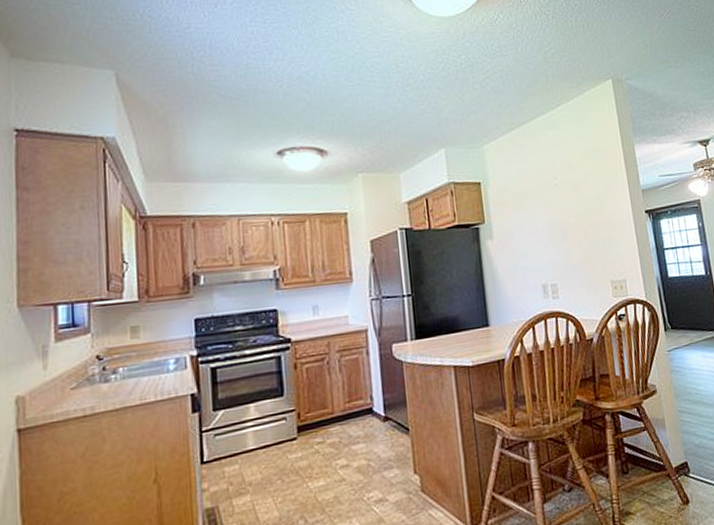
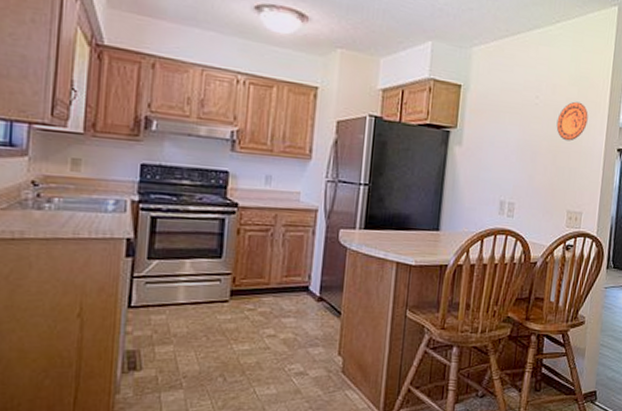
decorative plate: none [579,174,610,214] -> present [556,101,588,141]

